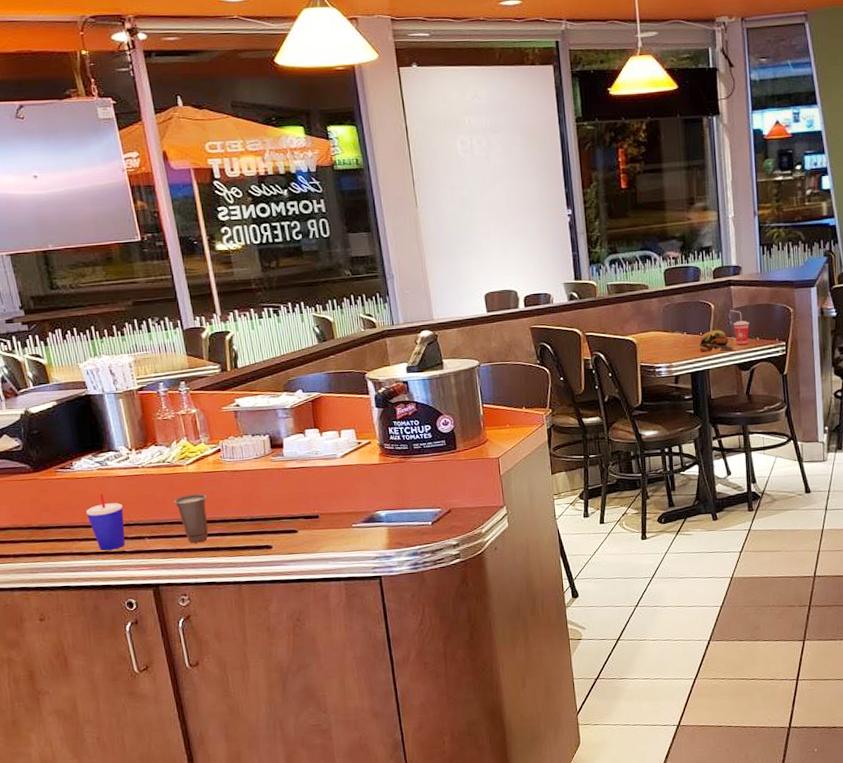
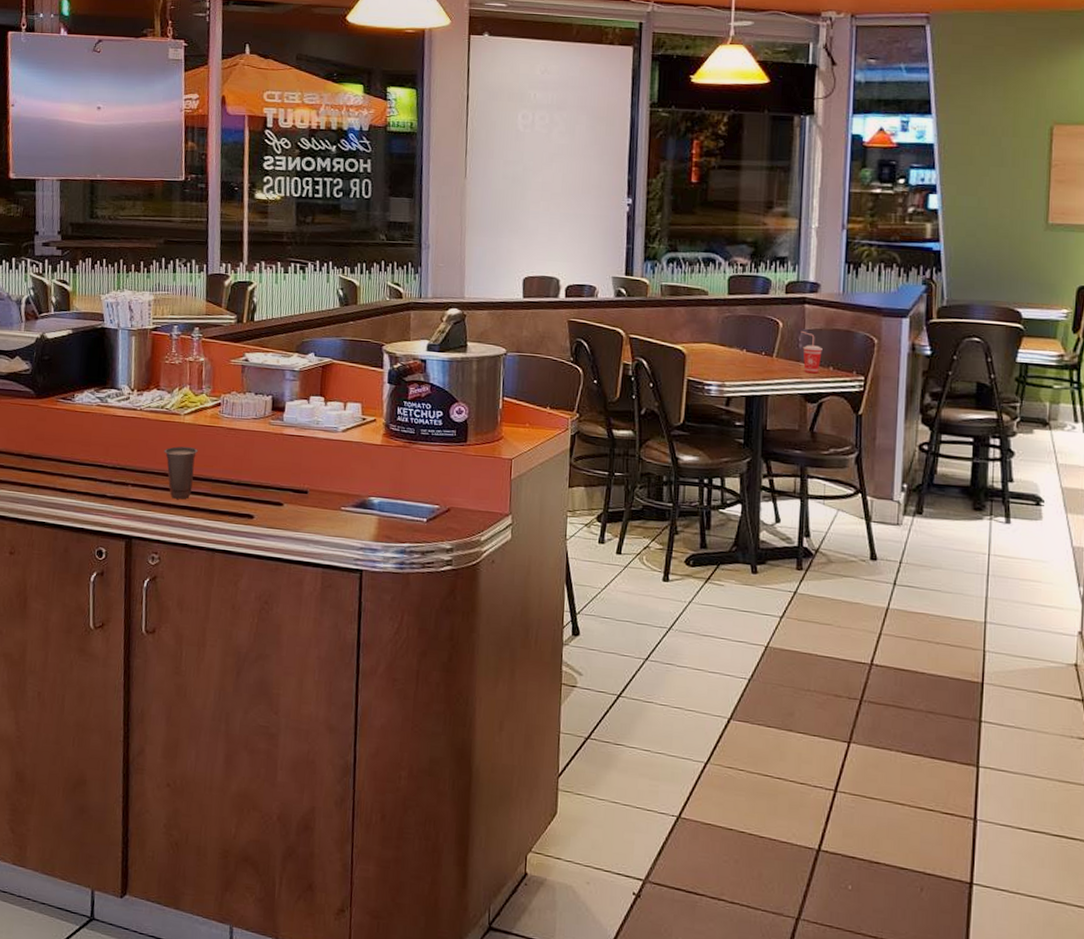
beverage cup: present [86,493,125,550] -> none [77,431,113,492]
burger: present [699,330,733,352] -> none [759,351,800,378]

